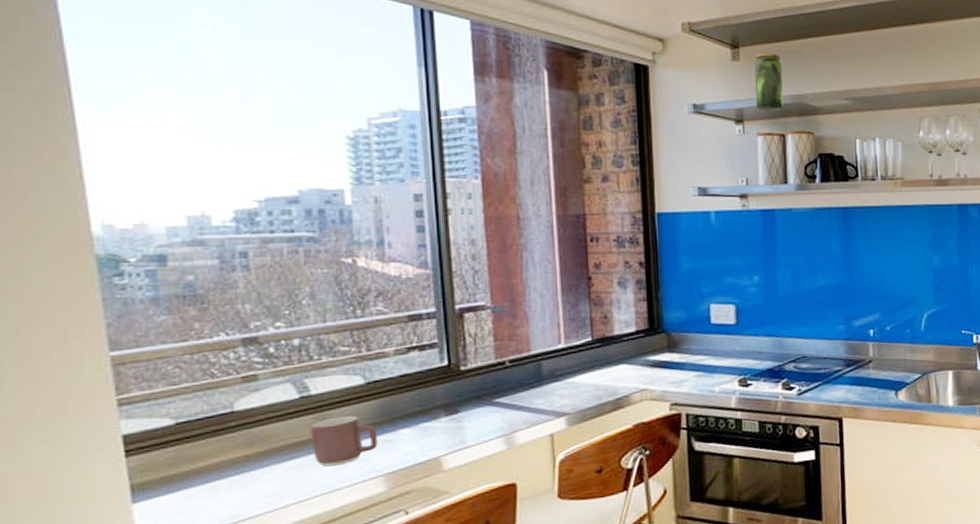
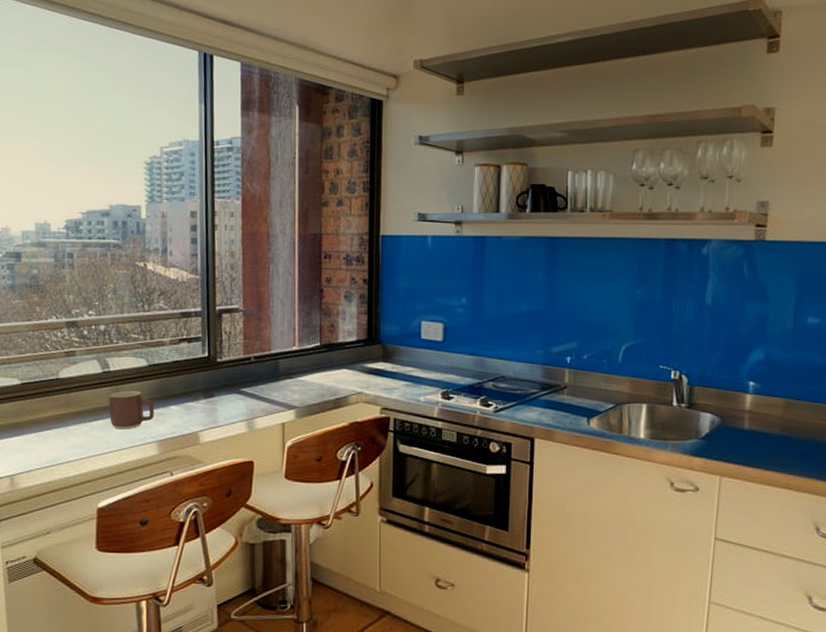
jar: present [754,53,784,111] -> none [475,87,503,143]

